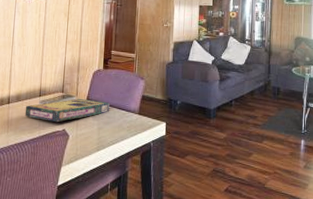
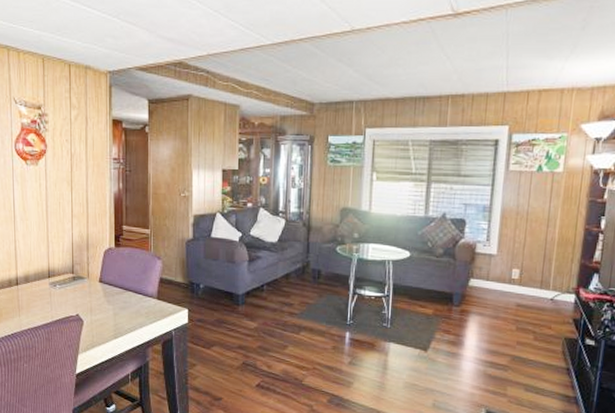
video game box: present [24,99,110,123] -> none [35,281,124,307]

